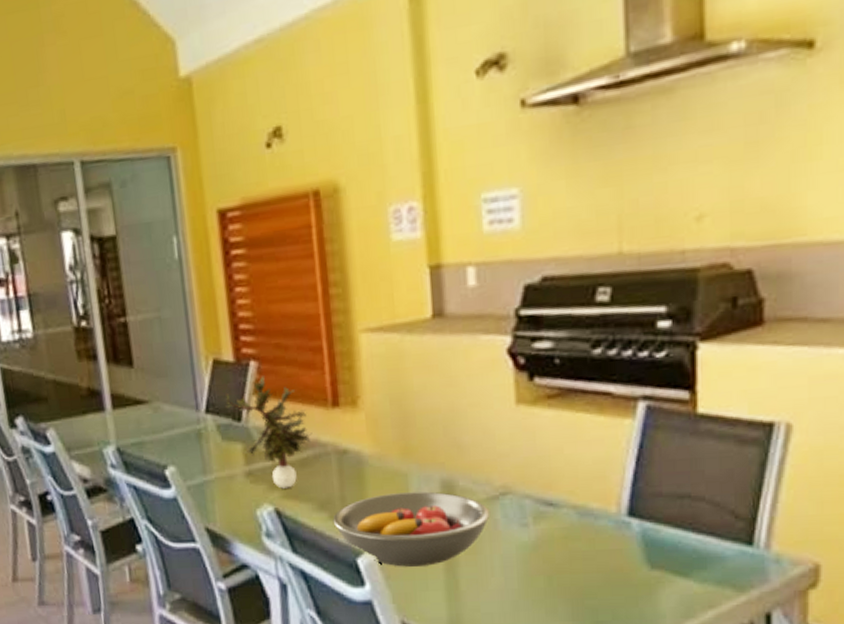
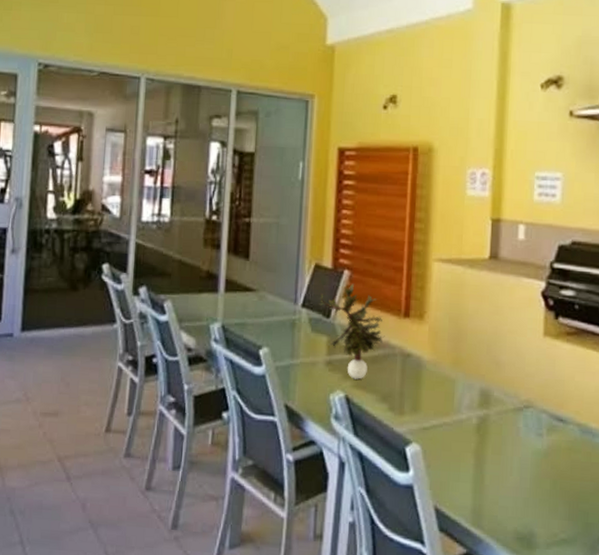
fruit bowl: present [332,491,491,567] -> none [391,395,515,460]

